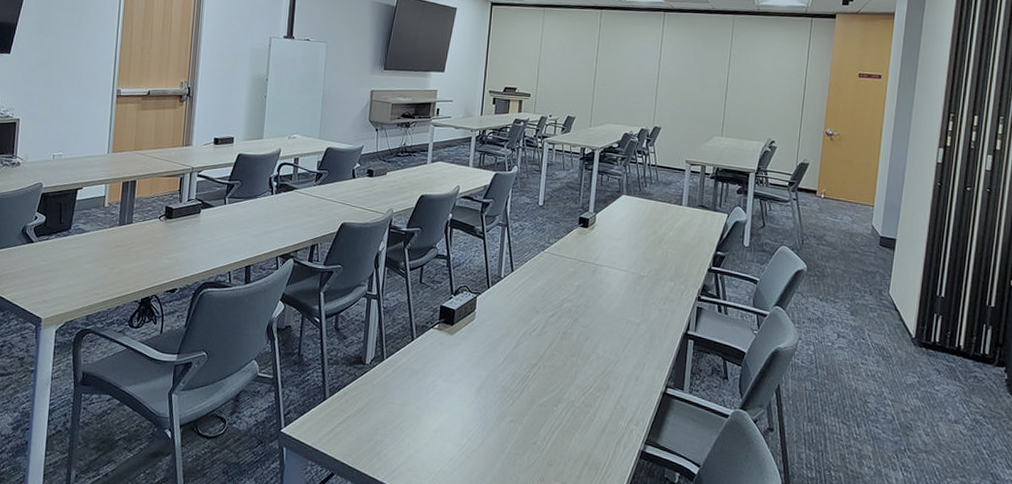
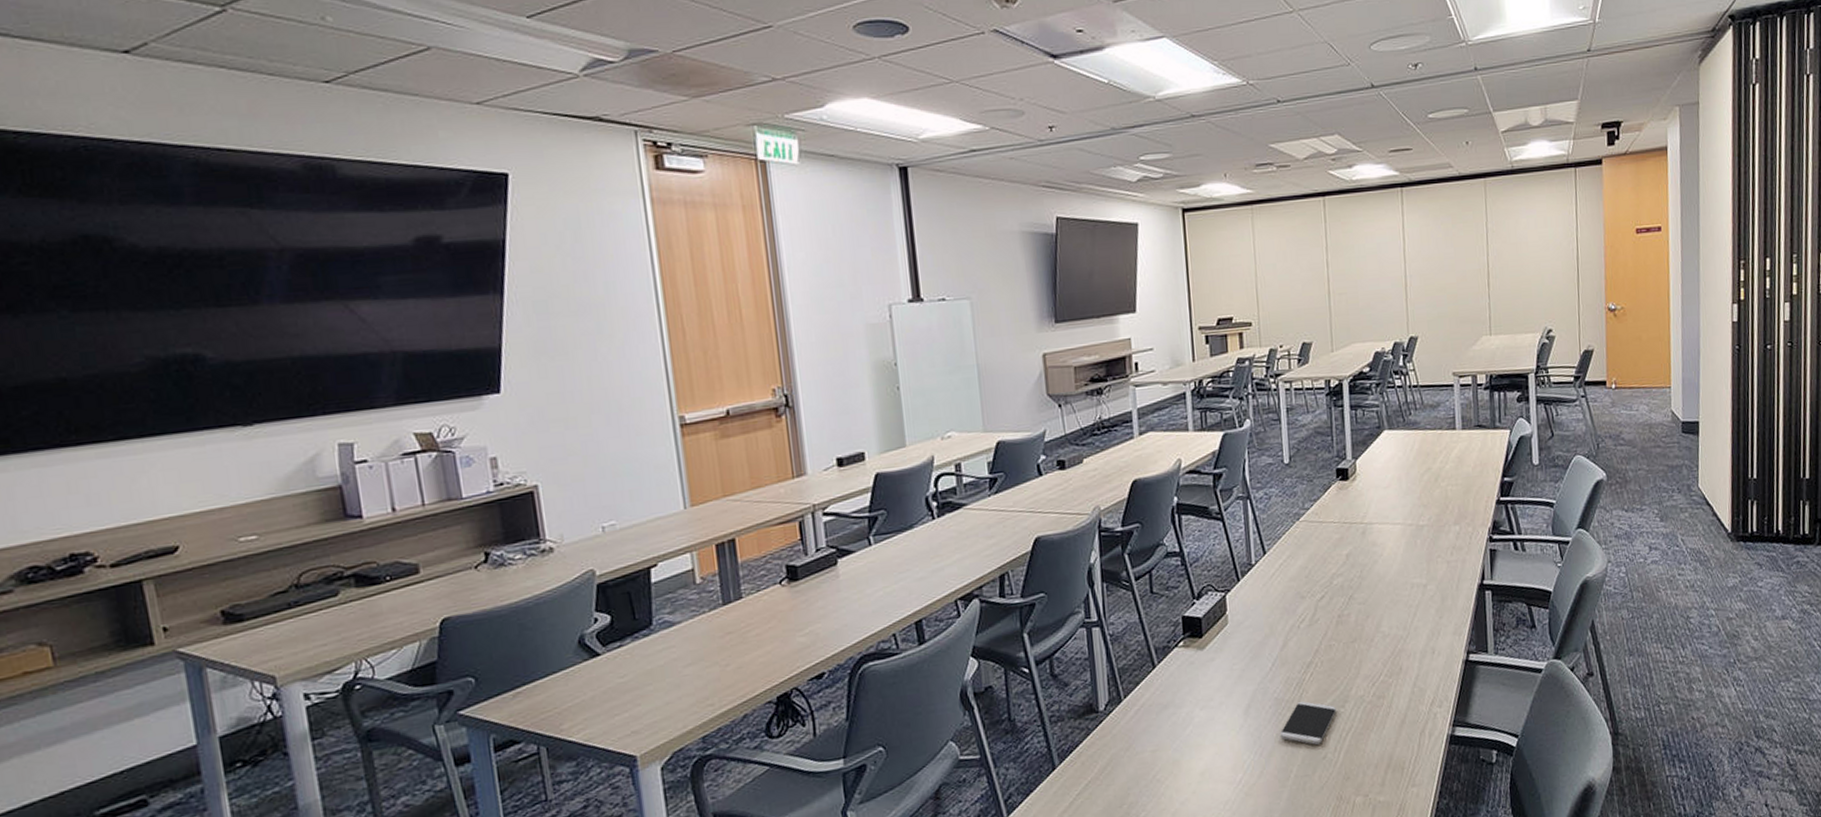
smartphone: none [501,394,550,431] -> present [1279,701,1337,745]

